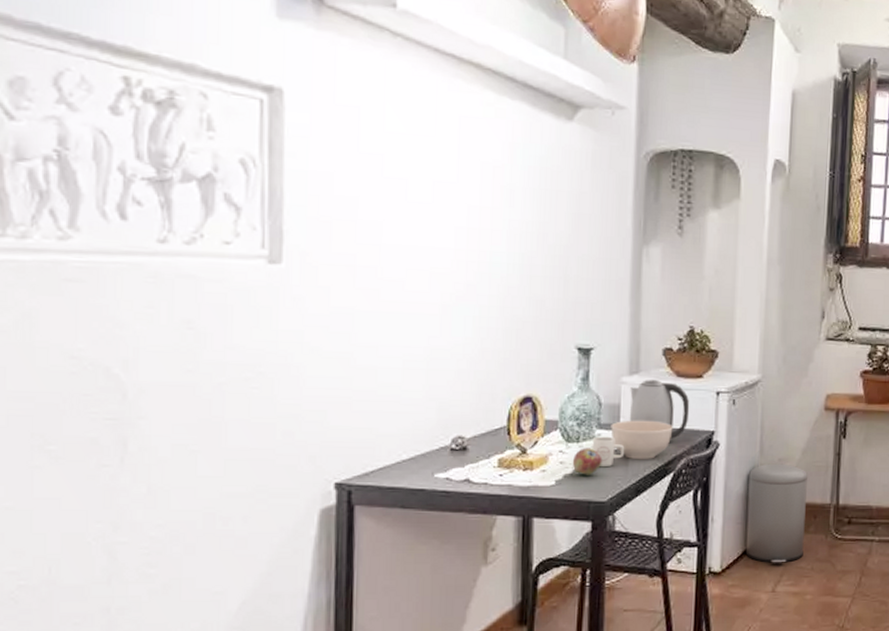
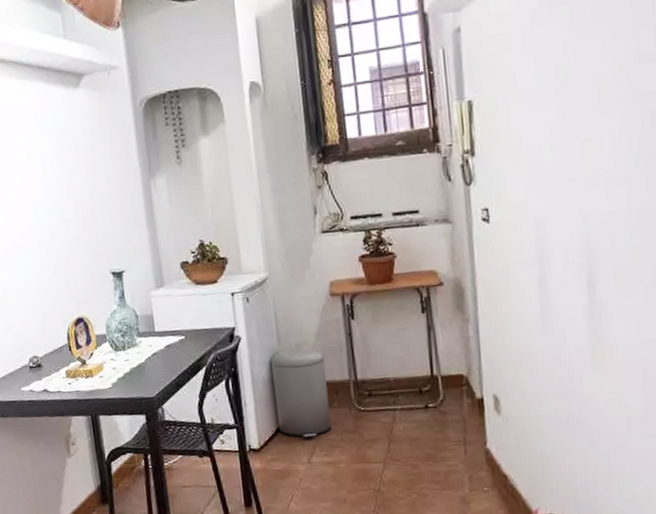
fruit: present [572,448,603,475] -> none [122,353,146,377]
mug: present [592,436,625,468] -> none [135,342,163,369]
bowl: present [611,420,673,460] -> none [148,325,200,360]
kettle: present [629,379,690,444] -> none [159,289,211,343]

